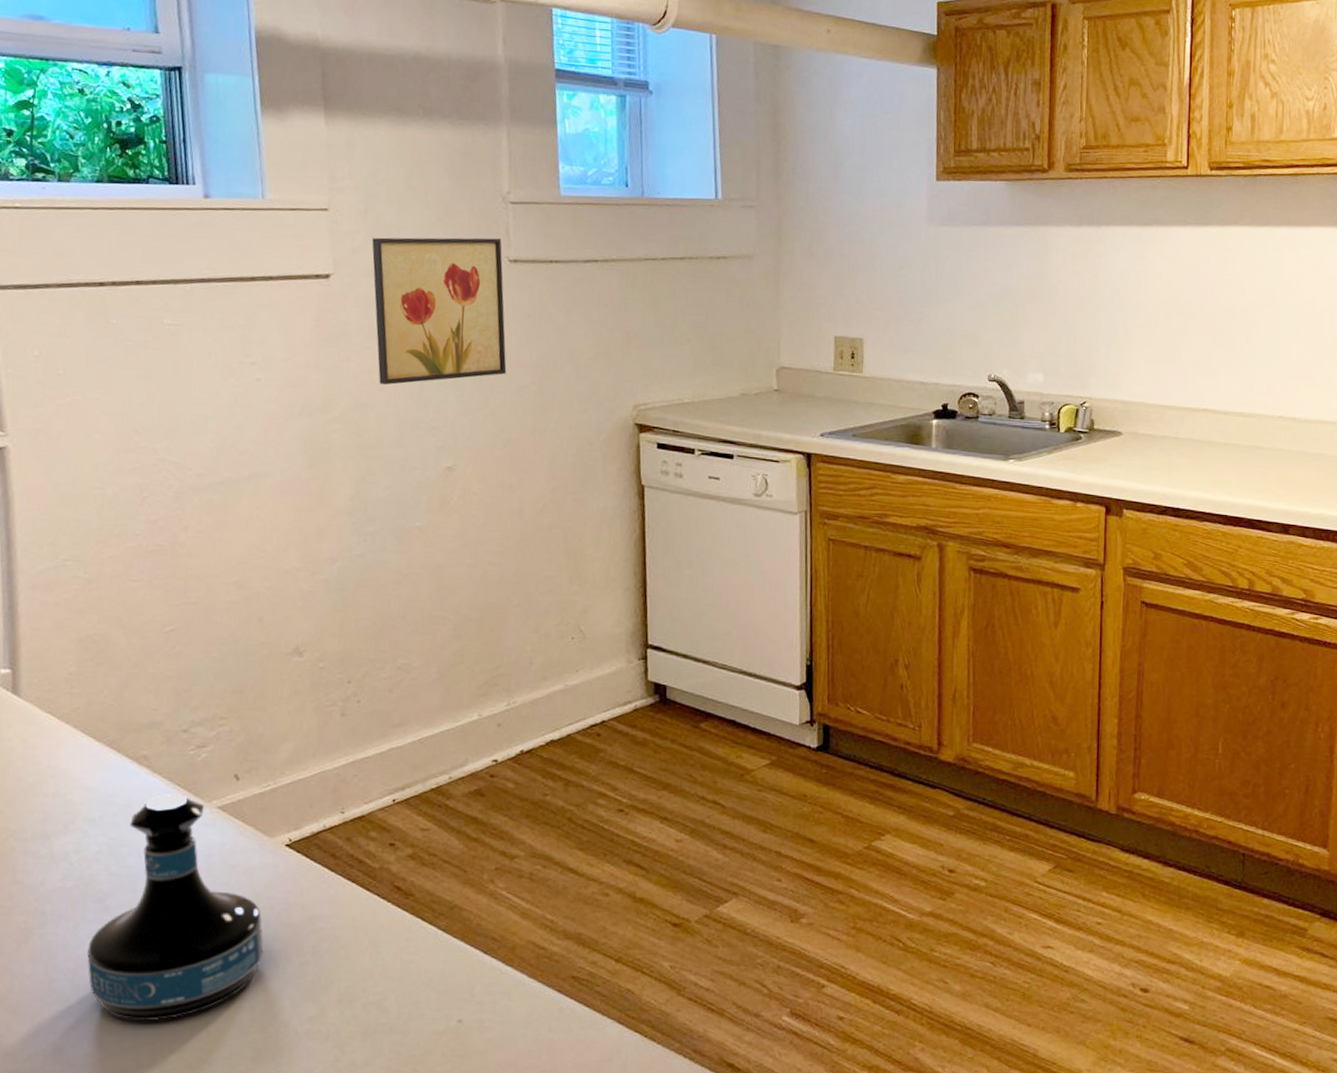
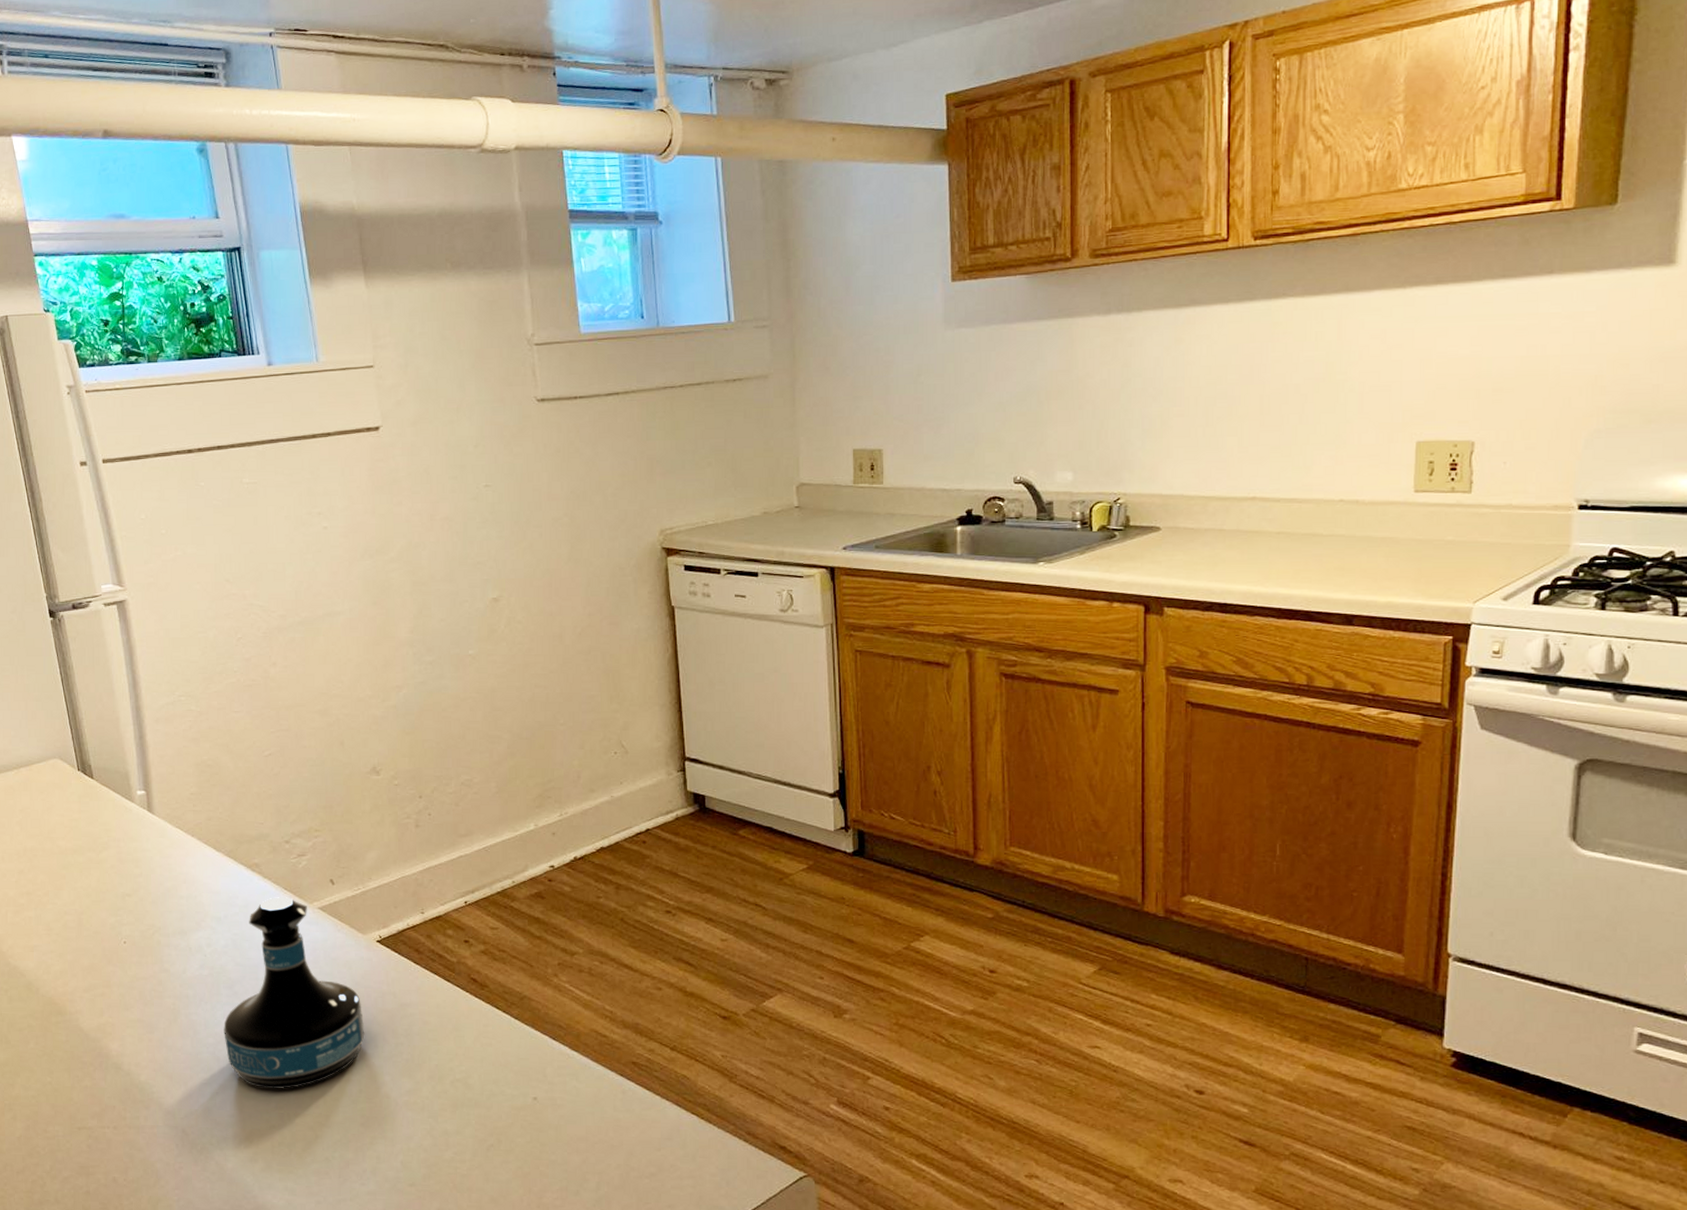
wall art: present [372,237,507,385] -> none [413,380,541,526]

